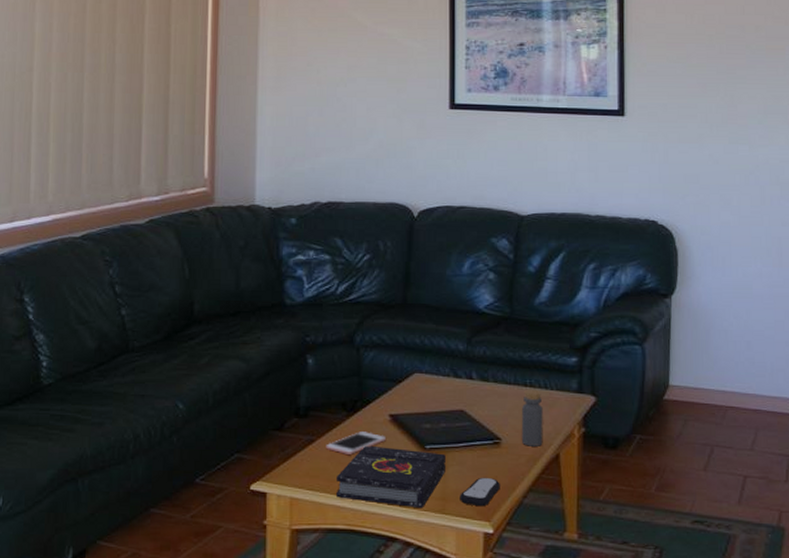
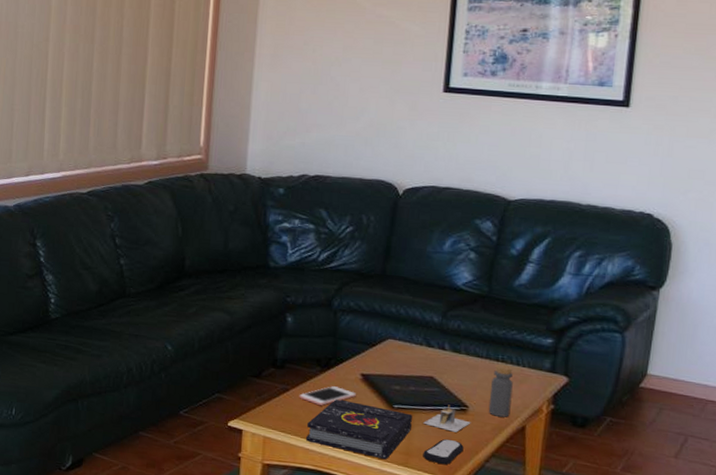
architectural model: none [457,439,505,469] -> present [423,404,471,432]

